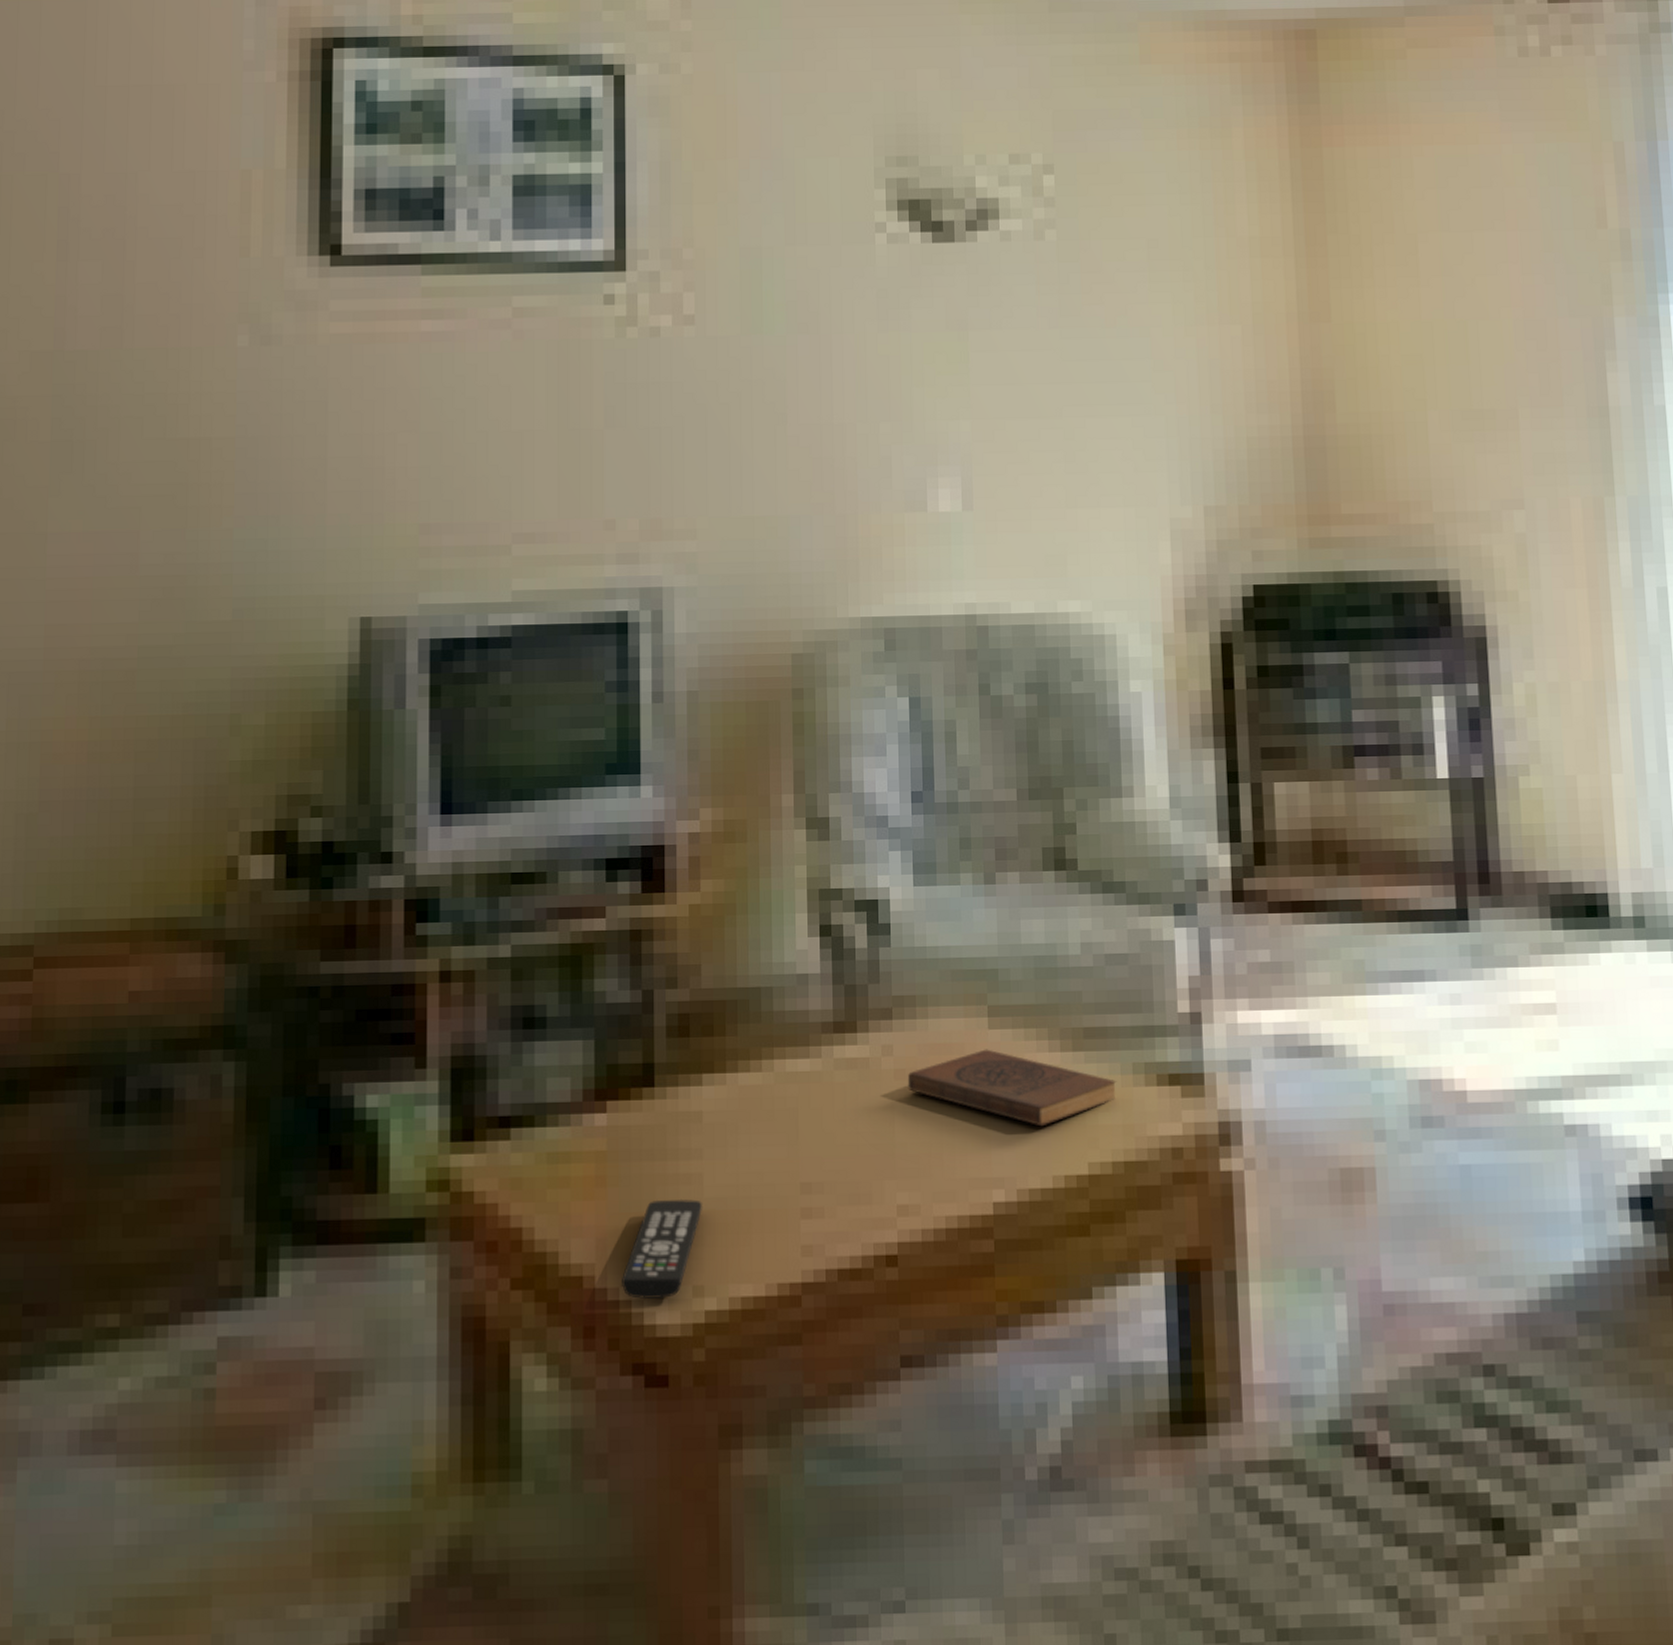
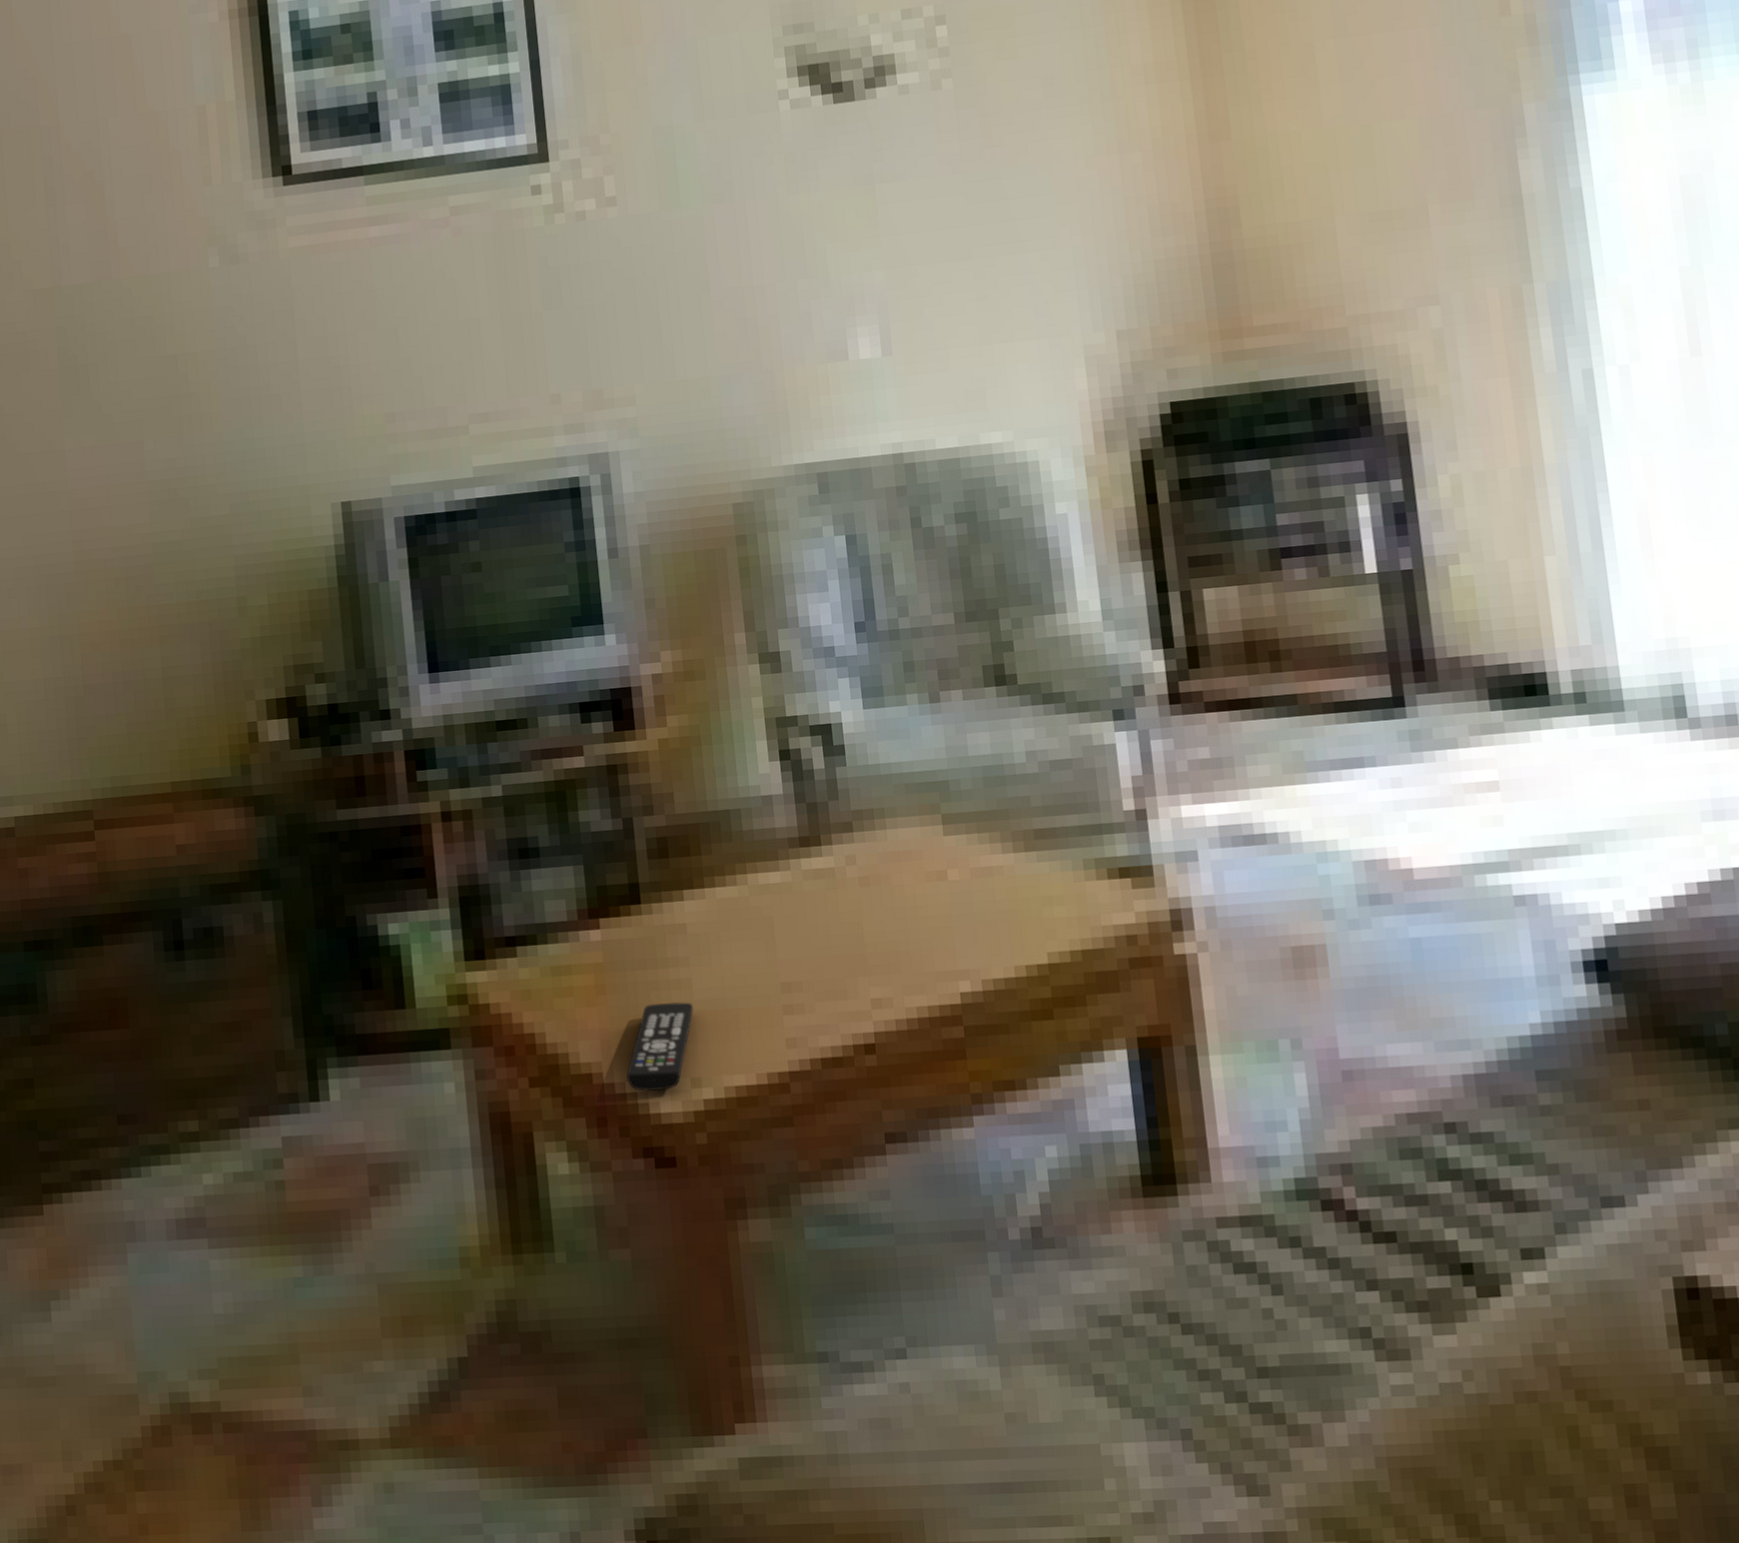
book: present [907,1049,1117,1127] -> none [871,854,1070,922]

